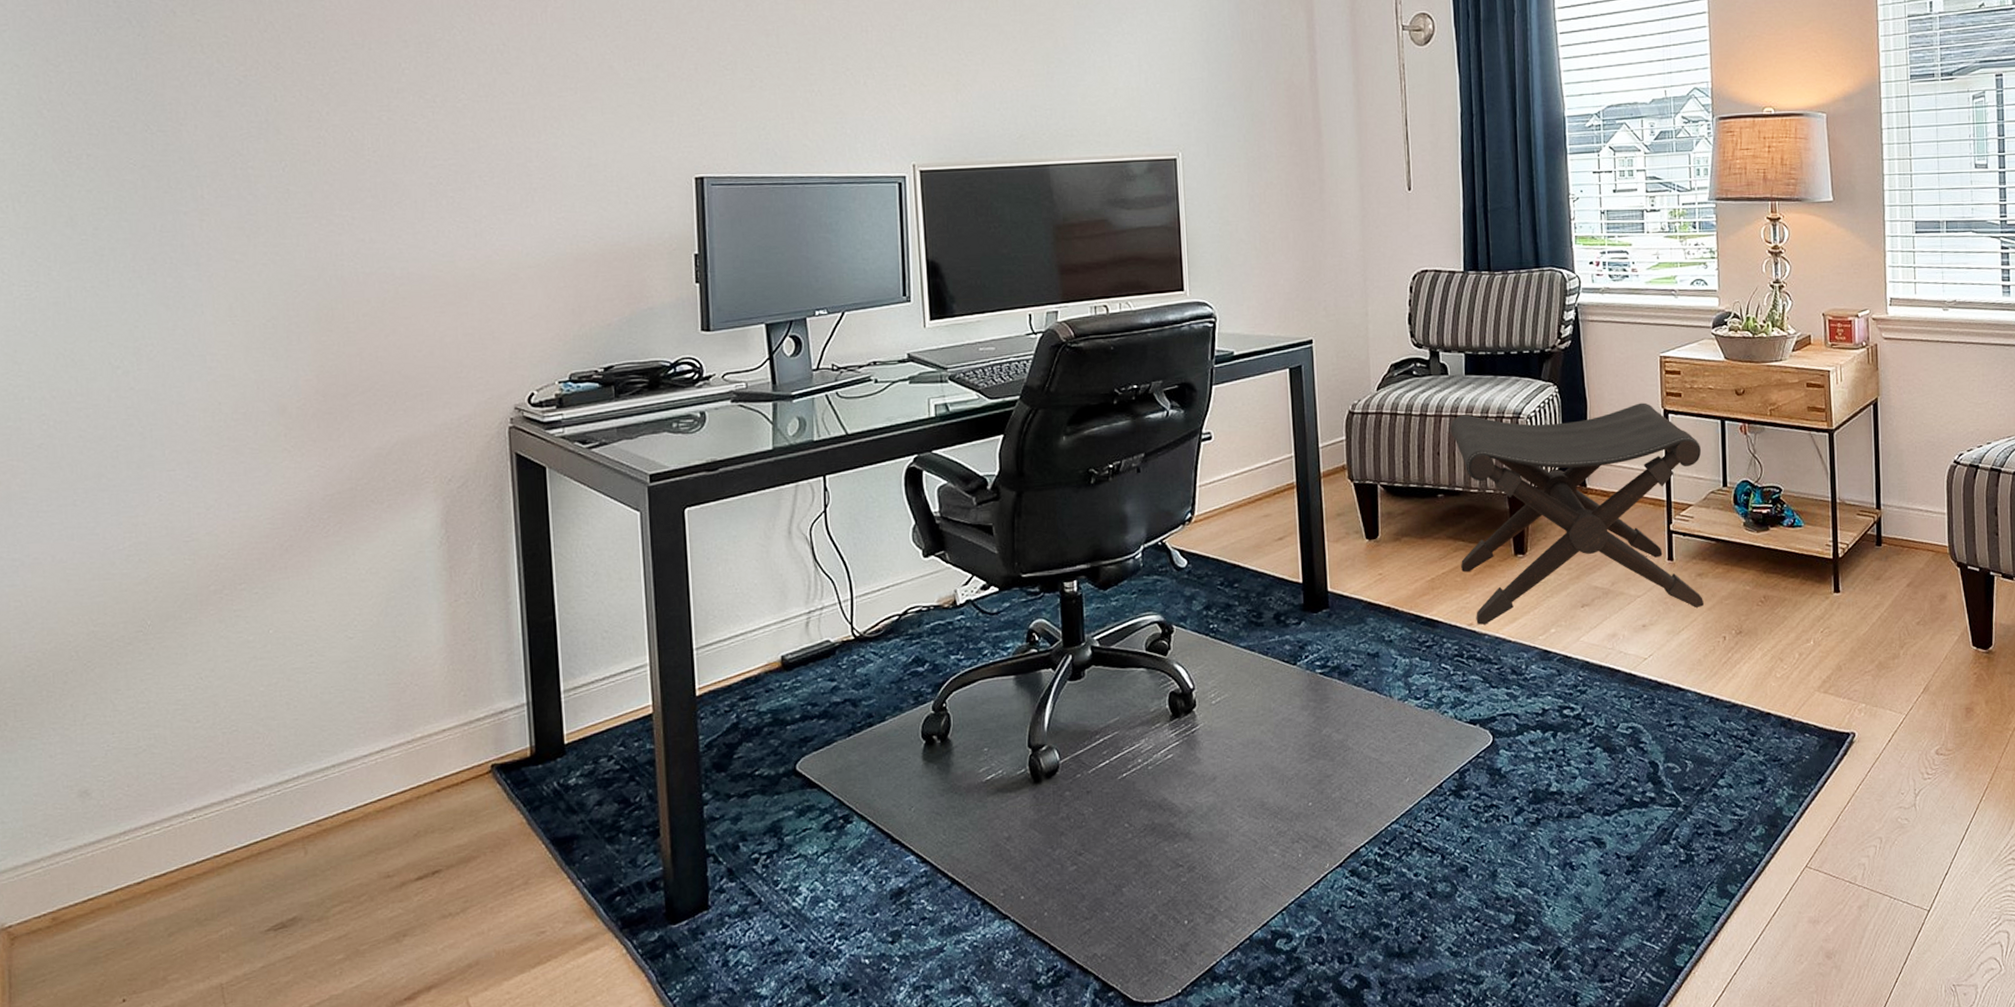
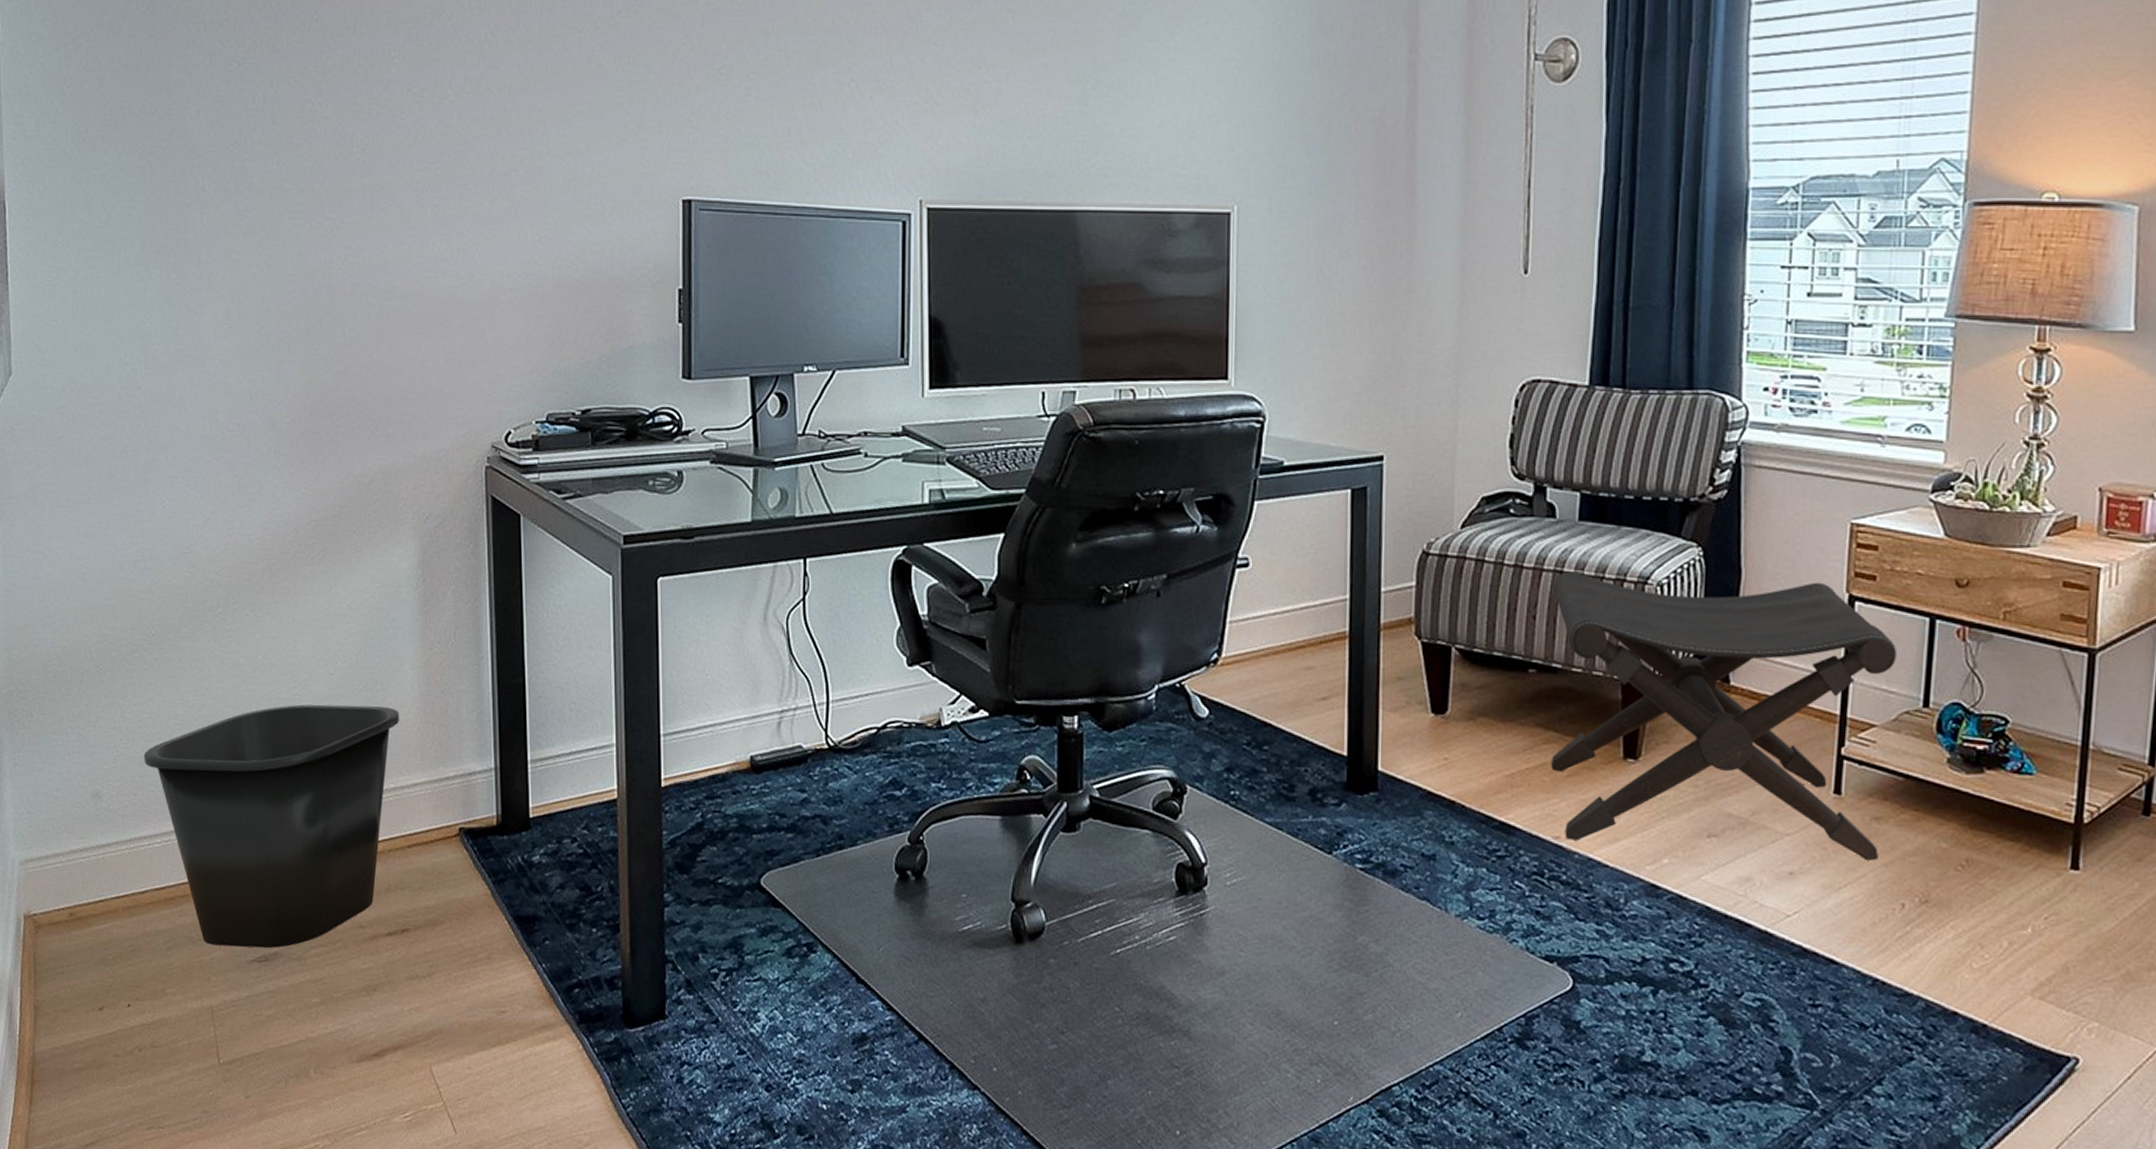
waste bin: none [139,661,426,923] -> present [143,704,400,949]

